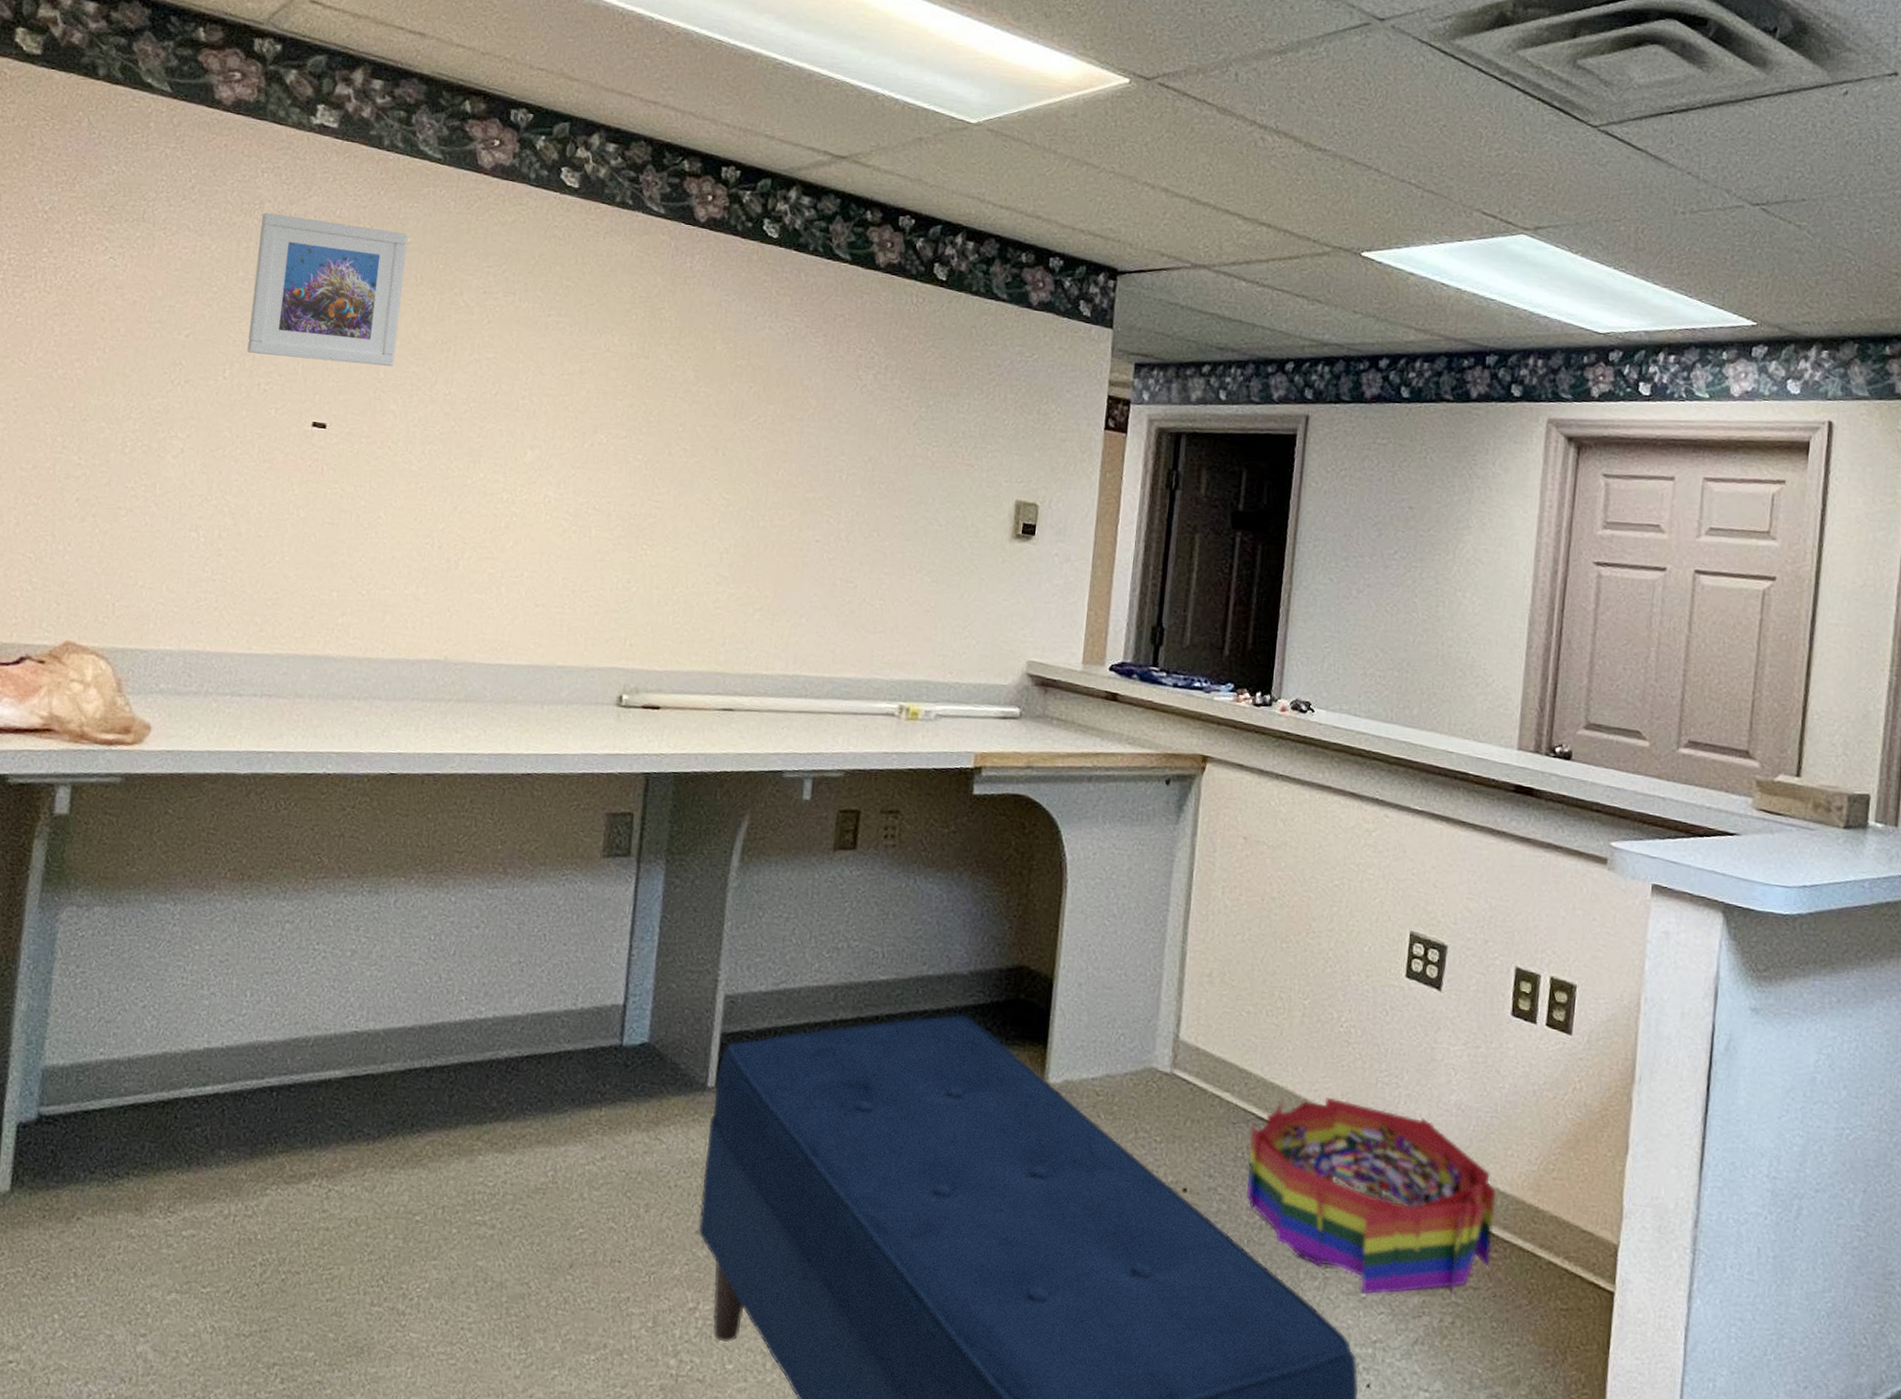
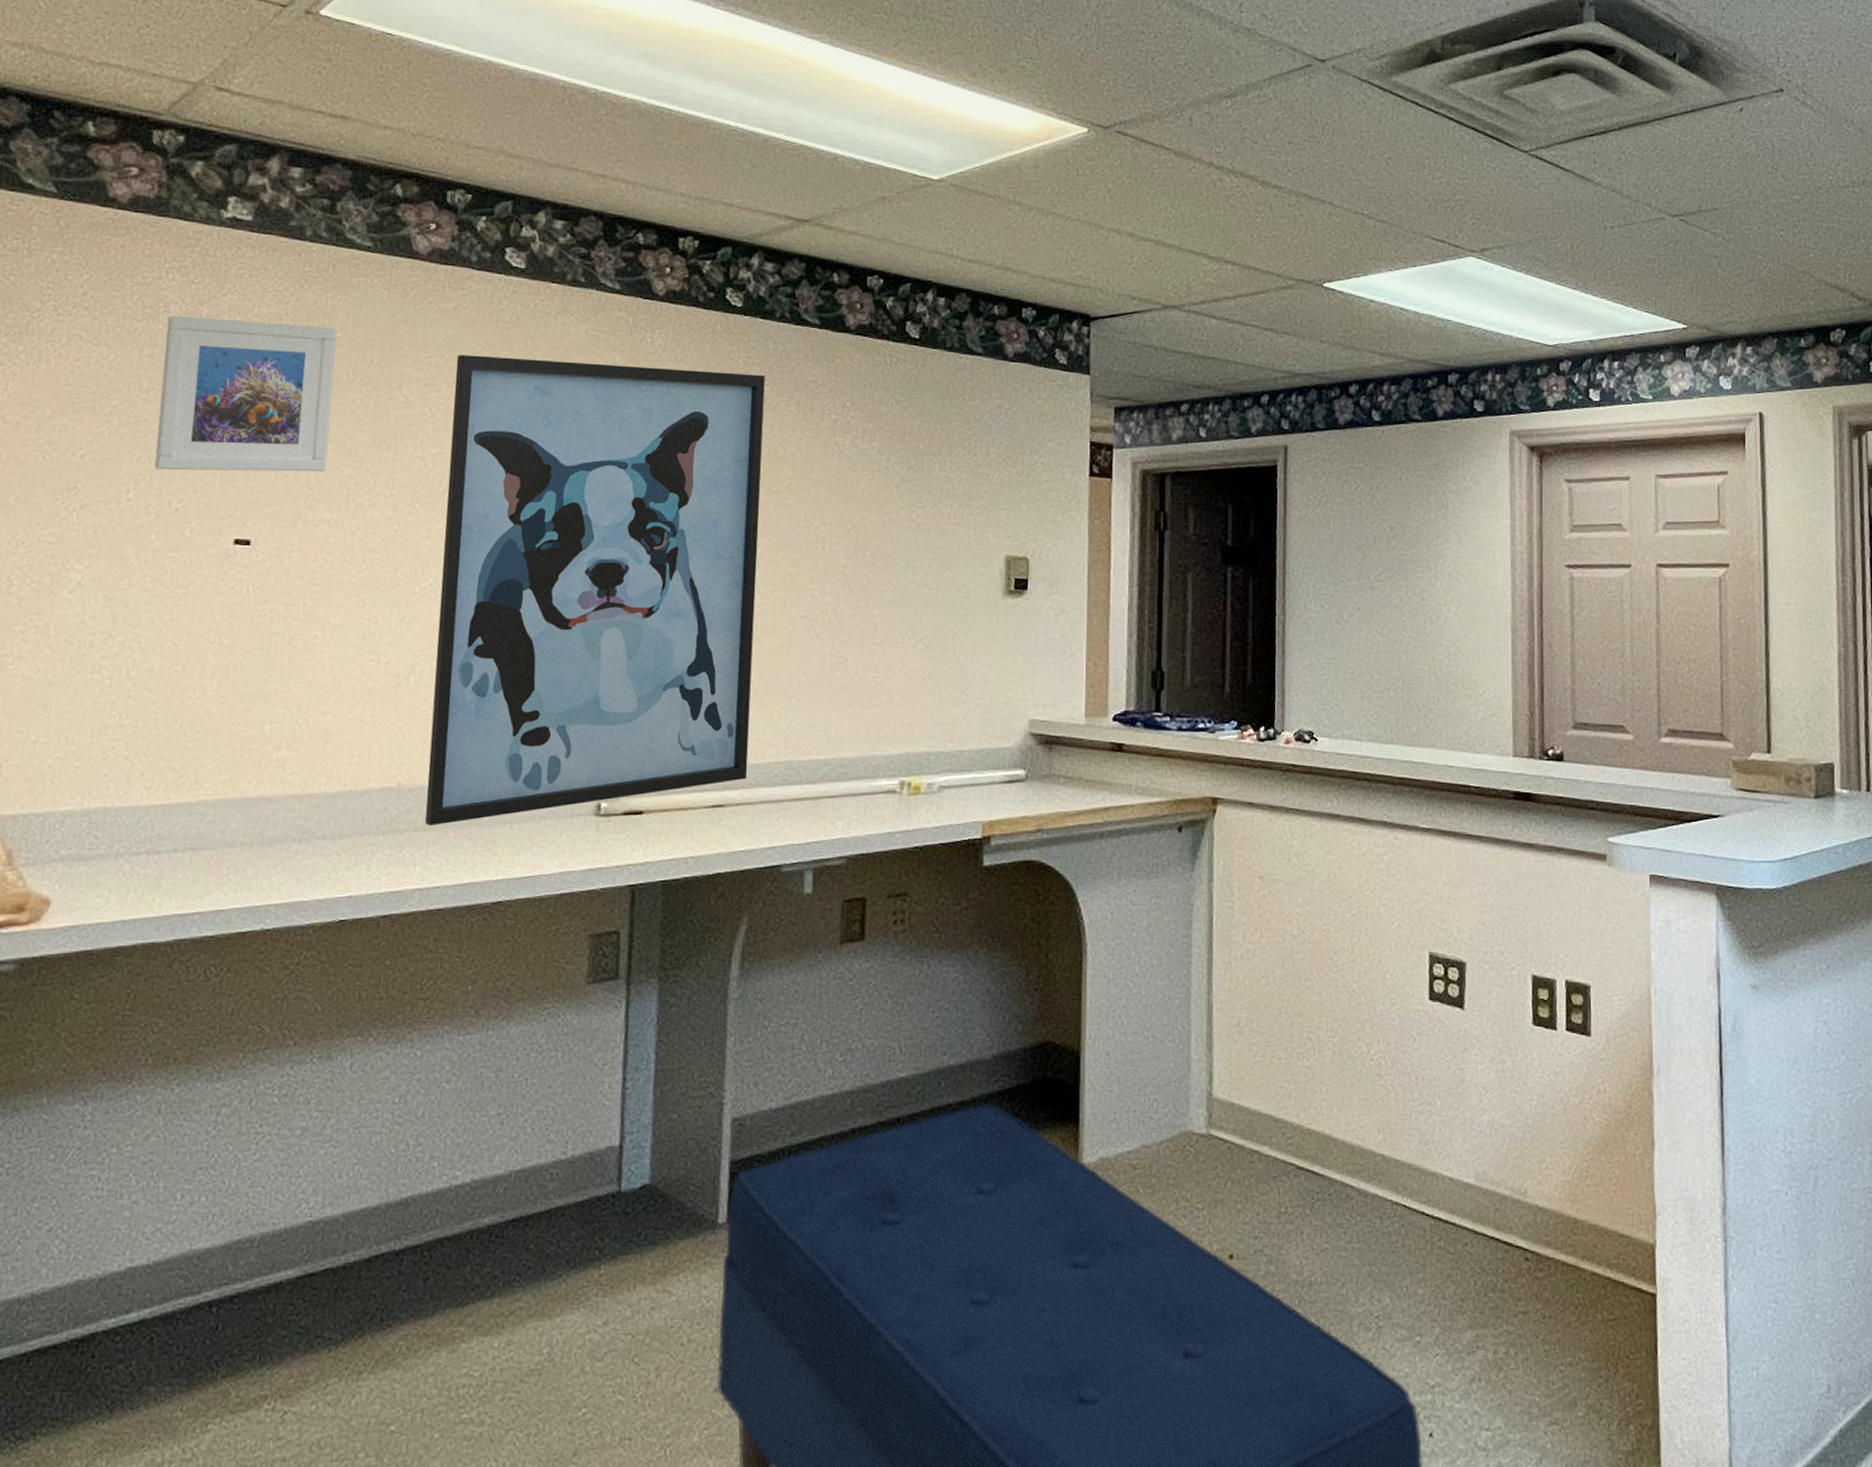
wall art: none [467,266,796,699] -> present [425,355,765,827]
storage bin: present [1245,1097,1496,1295] -> none [1291,1135,1536,1337]

